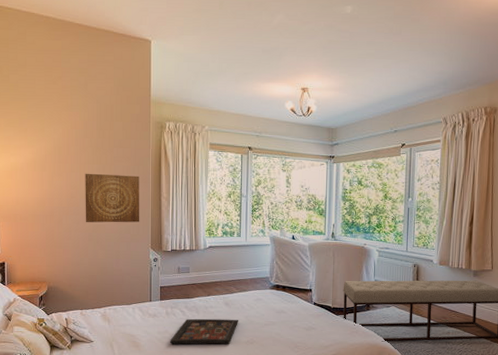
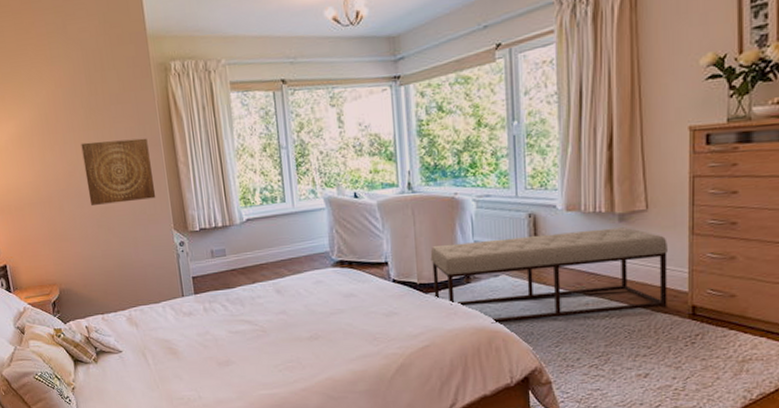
decorative tray: present [170,318,239,345] -> none [213,310,297,348]

